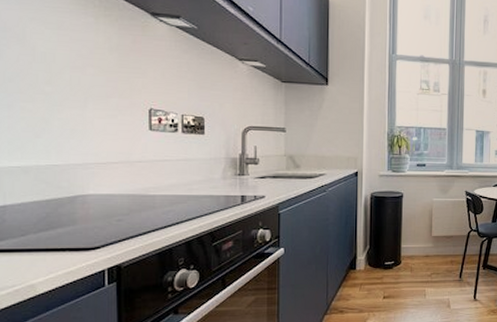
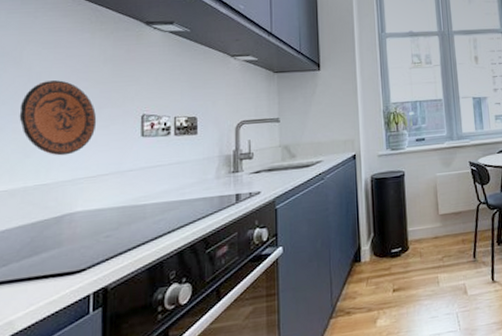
decorative plate: none [26,63,105,140] -> present [19,80,97,156]

